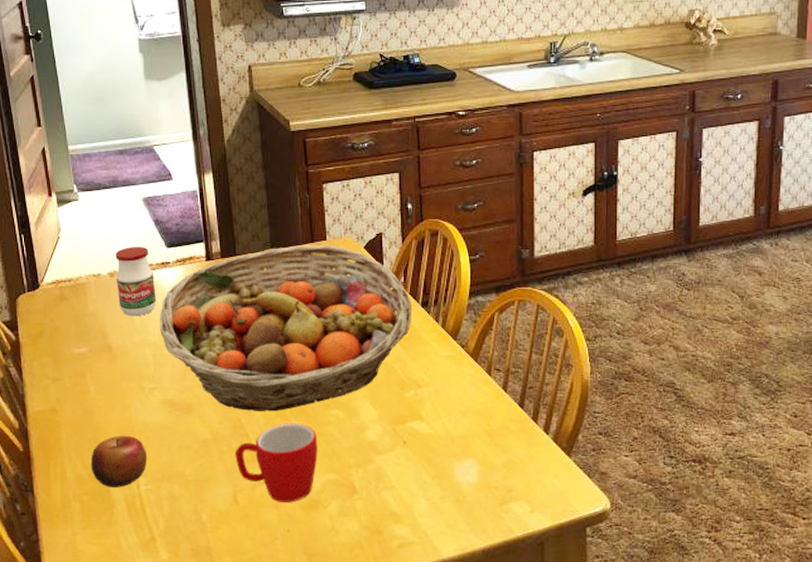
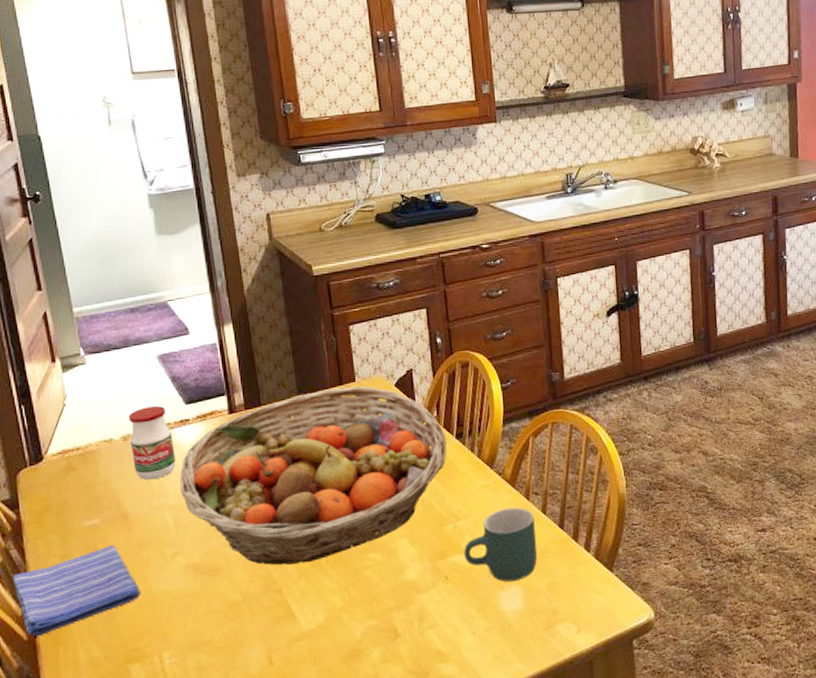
dish towel: none [12,374,121,450] -> present [13,545,140,637]
apple: present [90,435,148,488] -> none [106,607,171,667]
mug: present [235,423,318,502] -> none [267,571,357,657]
mug: none [423,381,496,454] -> present [464,507,538,582]

